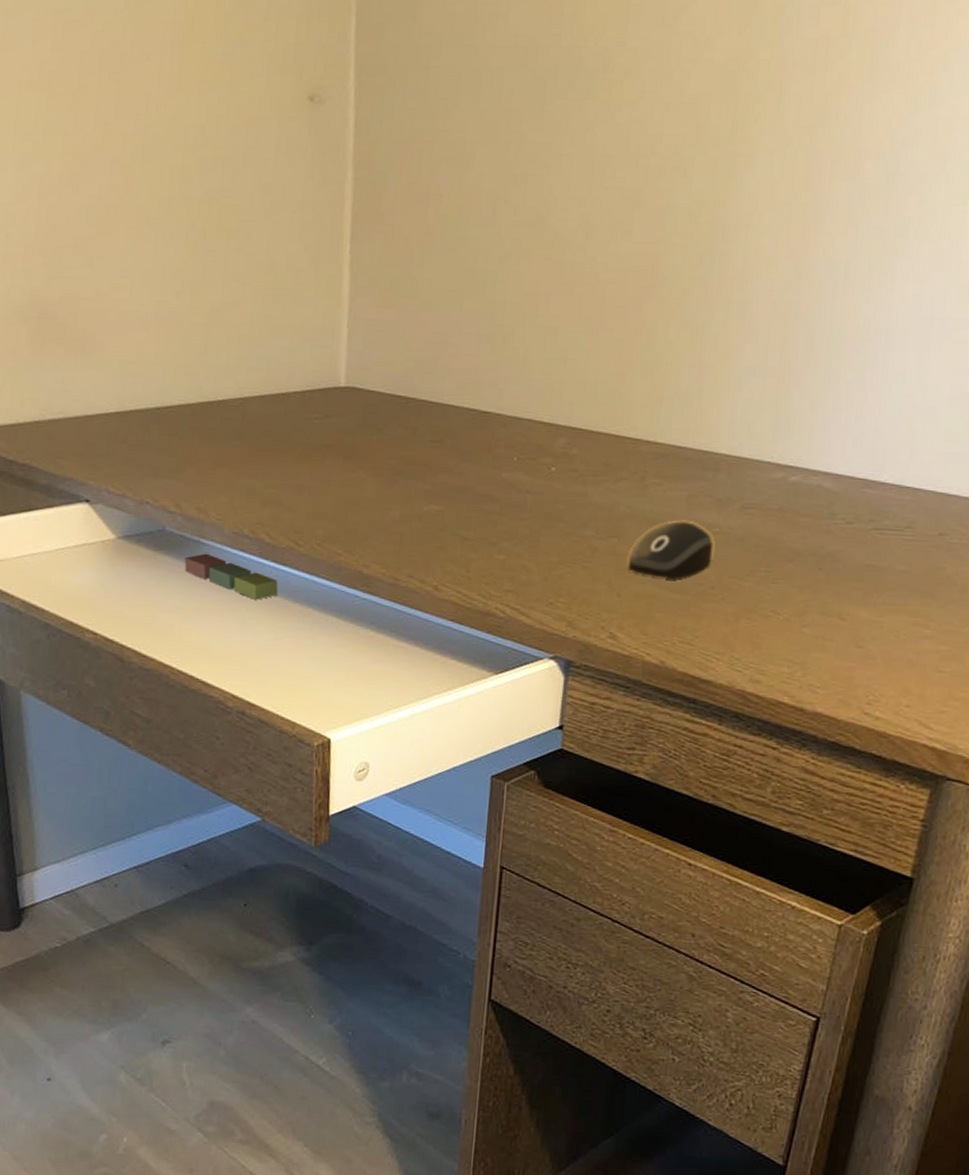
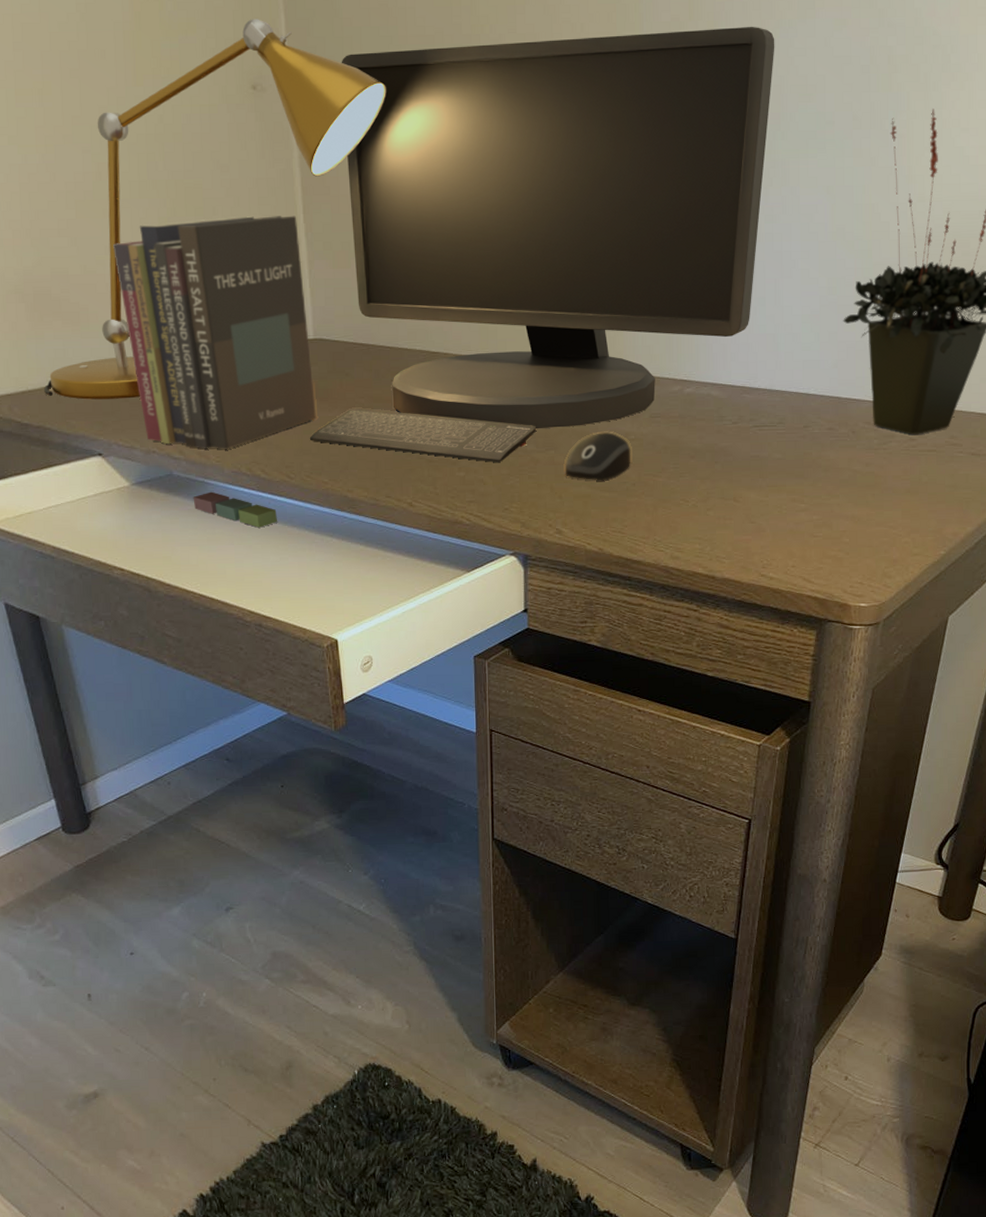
desk lamp: none [34,22,464,441] -> present [43,19,386,400]
books: none [131,242,342,506] -> present [113,215,316,449]
keyboard: none [326,469,599,548] -> present [309,407,537,463]
monitor: none [401,46,949,512] -> present [341,26,775,429]

